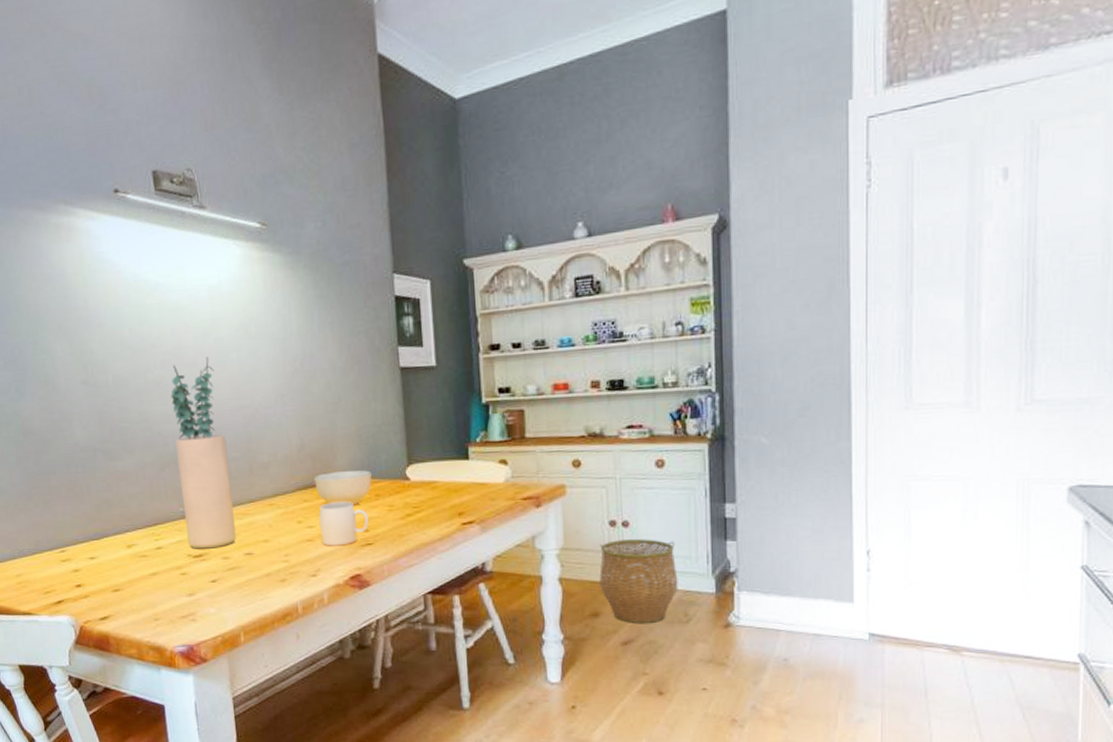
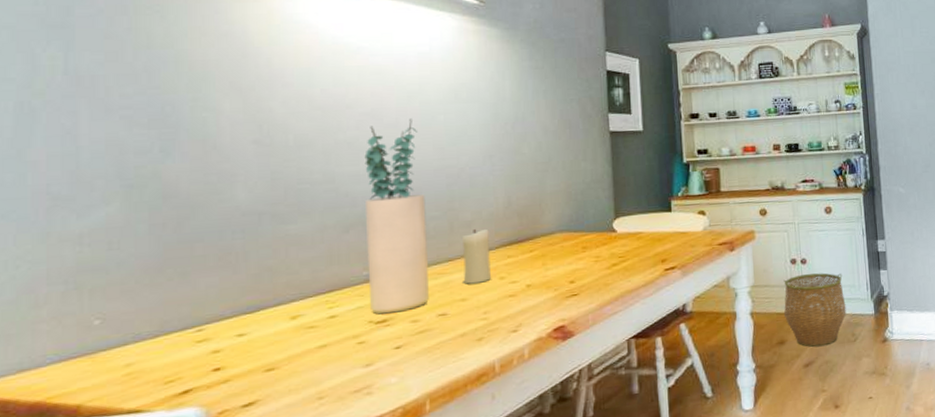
candle: none [261,471,289,526] -> present [463,229,491,284]
bowl: present [313,469,372,506] -> none [519,224,580,259]
mug: present [318,502,370,546] -> none [522,255,576,300]

